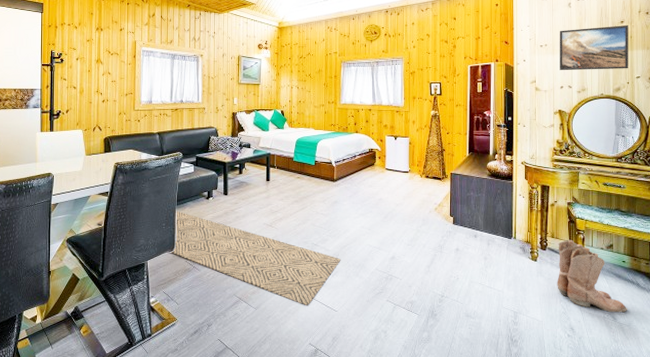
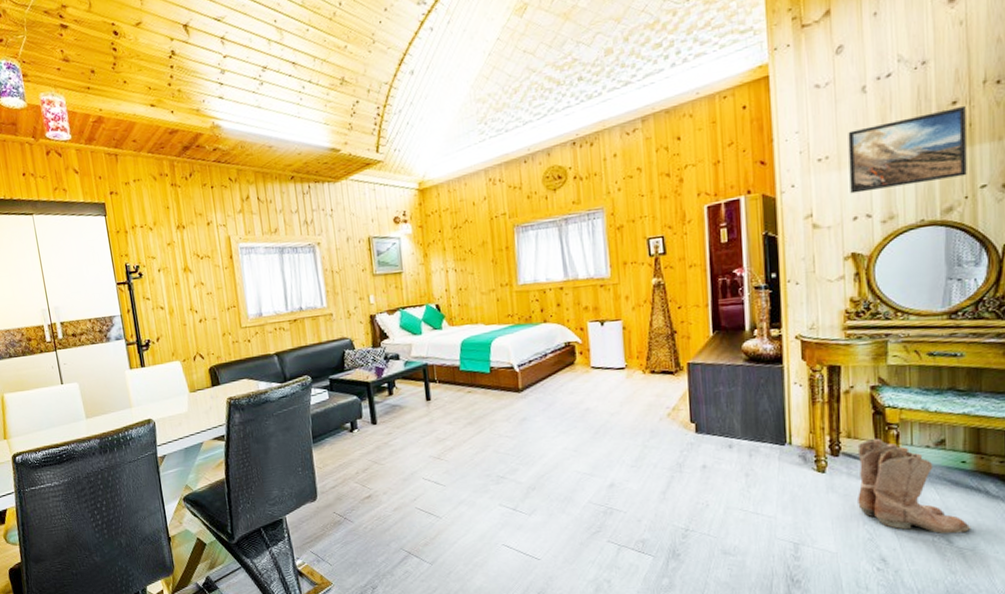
rug: present [97,211,341,306] -> none [216,450,539,556]

